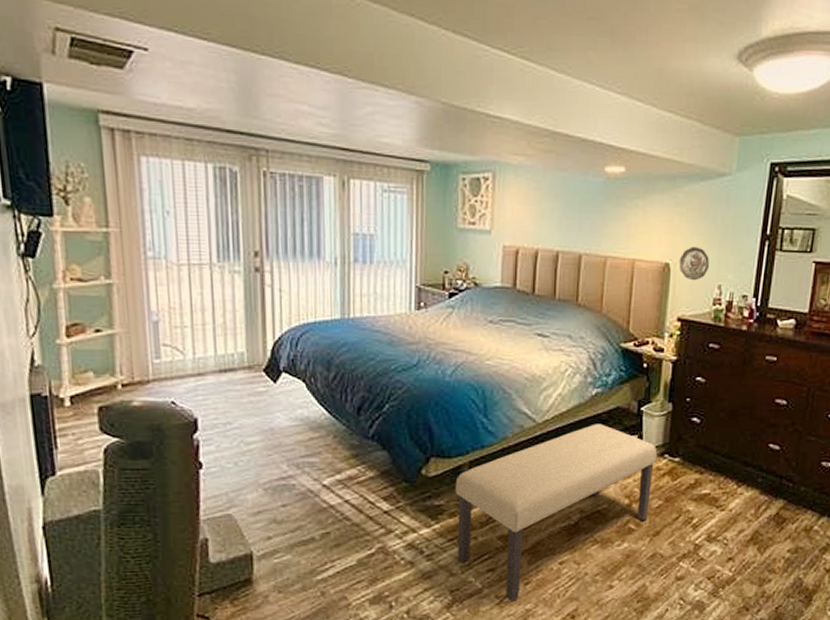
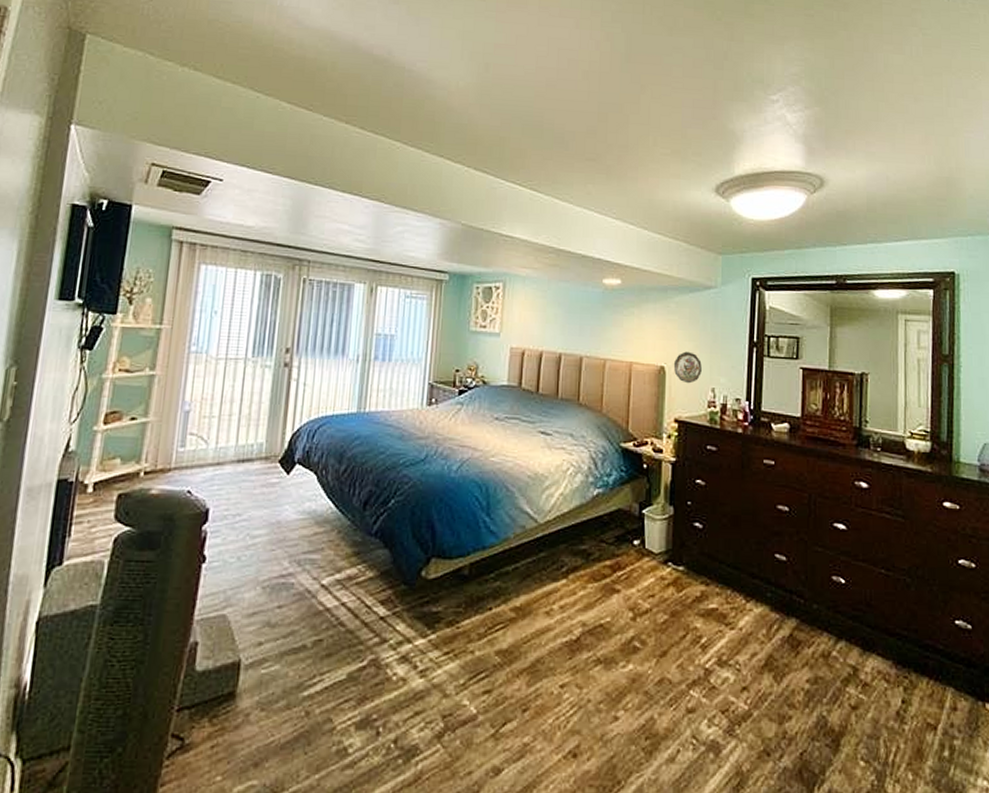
bench: present [455,423,658,601] -> none [452,526,661,732]

